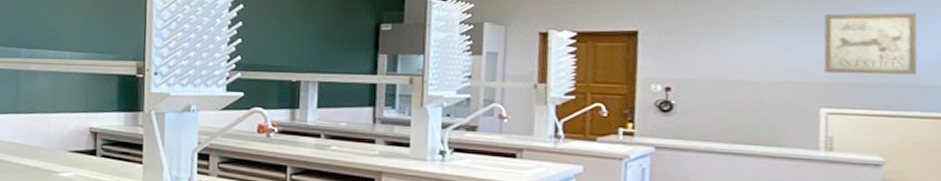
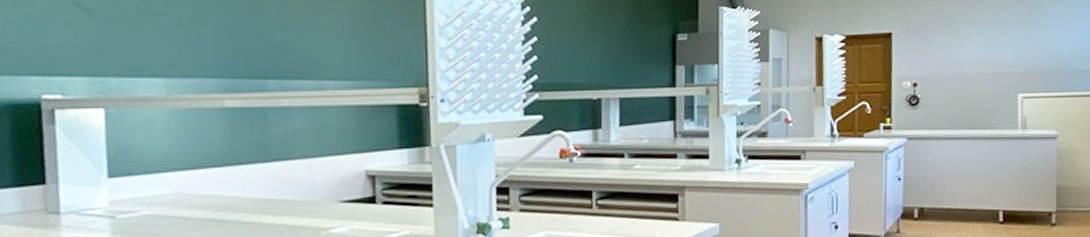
wall art: present [823,12,918,75] -> none [1019,11,1077,64]

